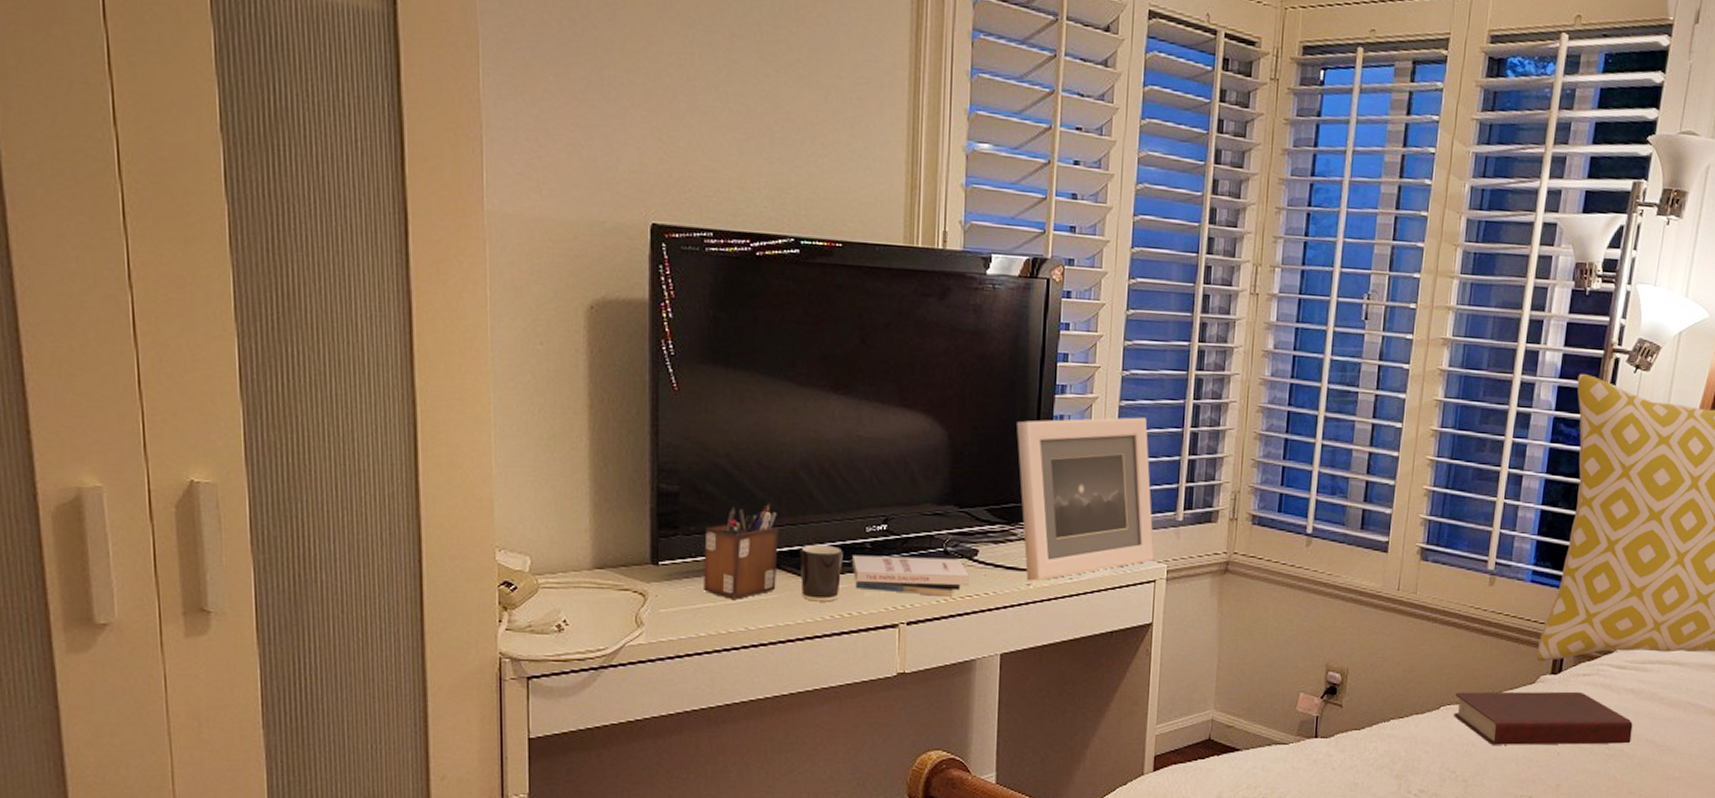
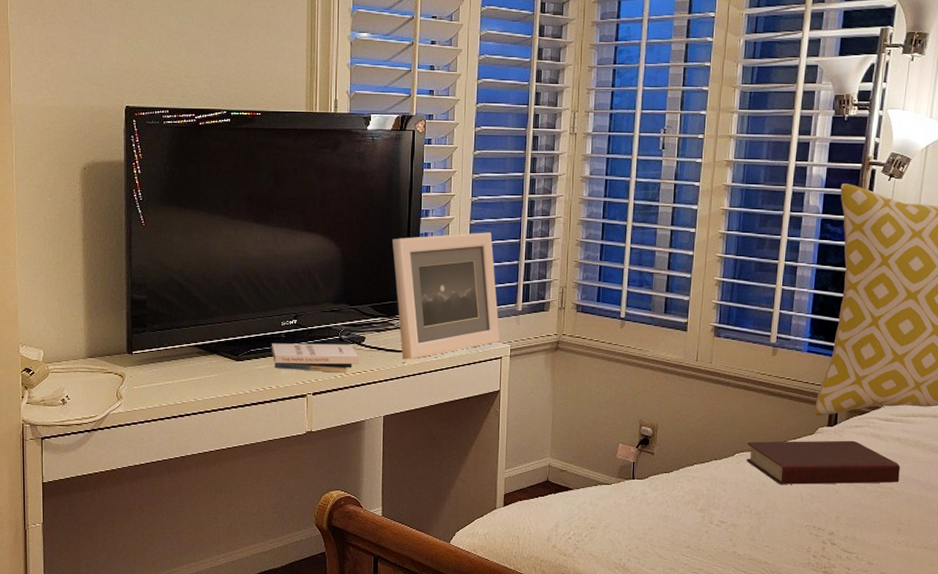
desk organizer: present [704,504,779,599] -> none [164,307,218,378]
mug: present [799,544,843,602] -> none [233,336,265,379]

